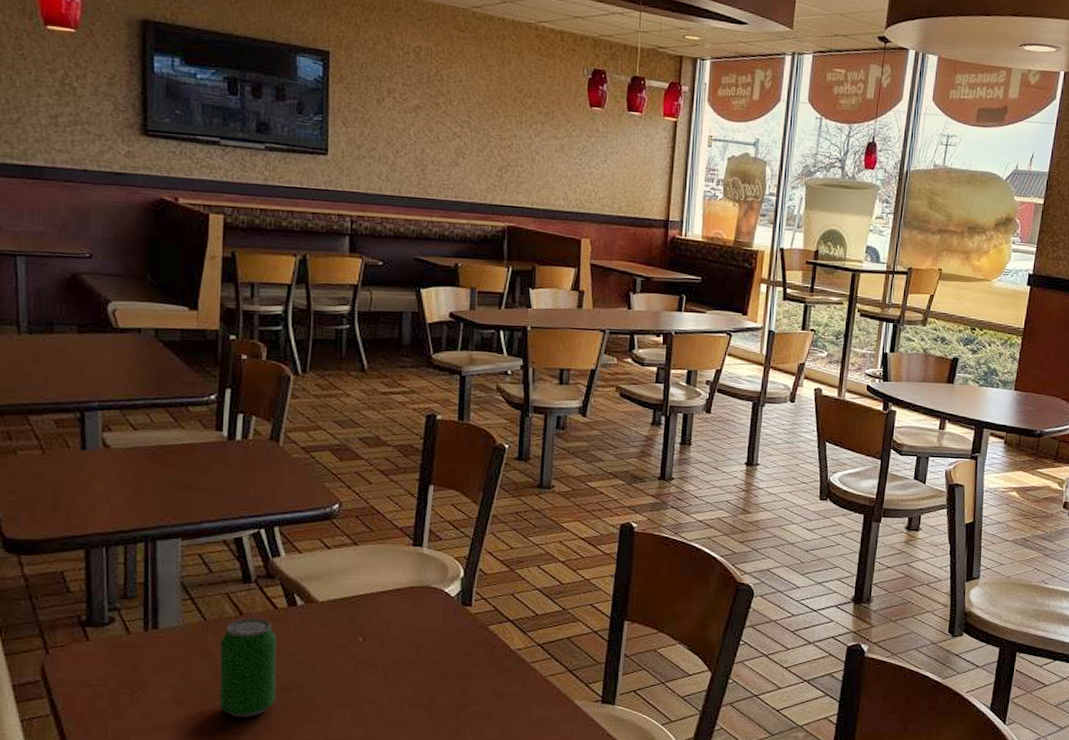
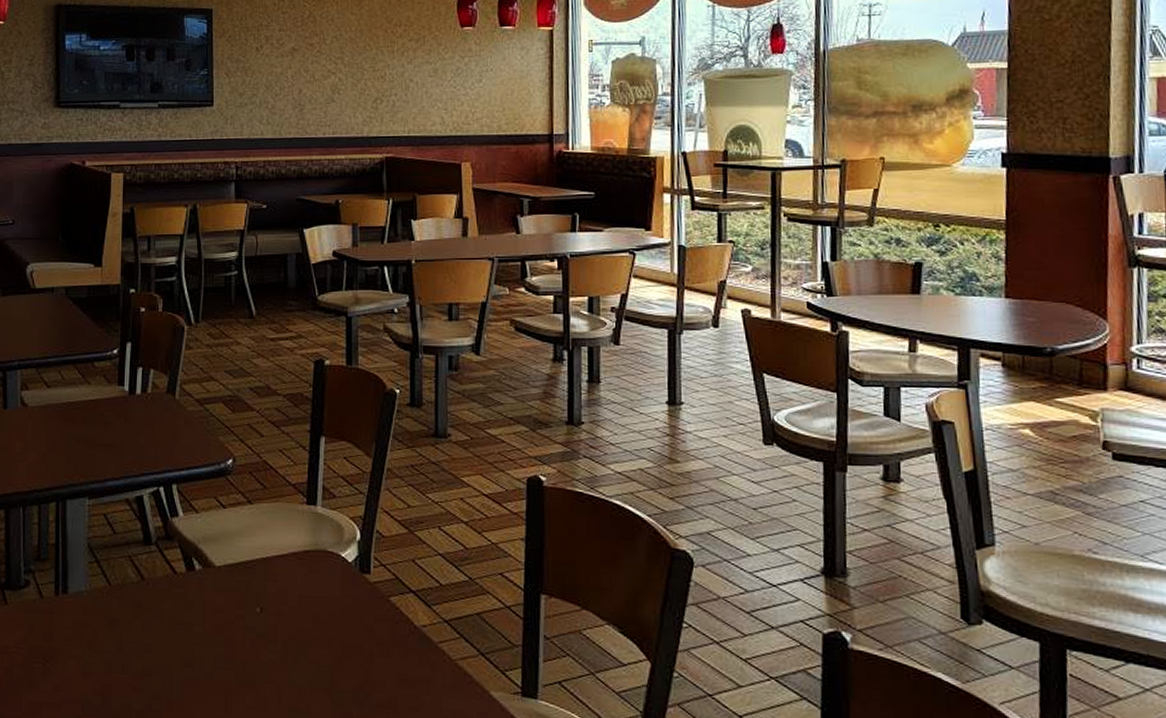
beverage can: present [219,618,277,717] -> none [123,583,177,695]

